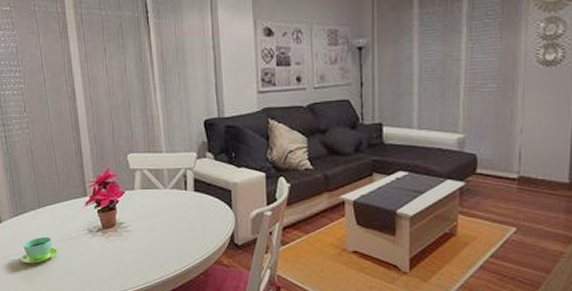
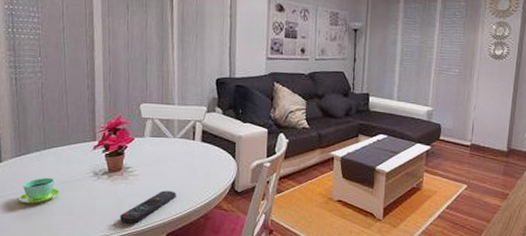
remote control: none [118,246,173,282] -> present [120,190,176,224]

